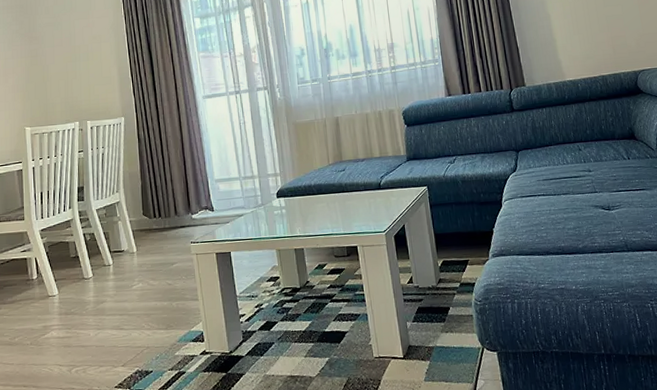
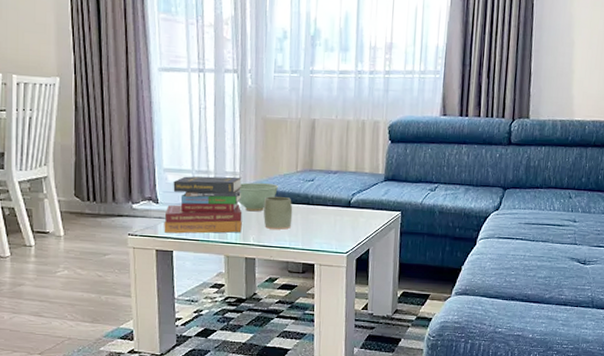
books: none [220,177,288,237] -> present [164,176,242,234]
bowl: none [282,178,316,207] -> present [238,182,279,212]
mug: none [304,189,332,220] -> present [263,196,293,230]

